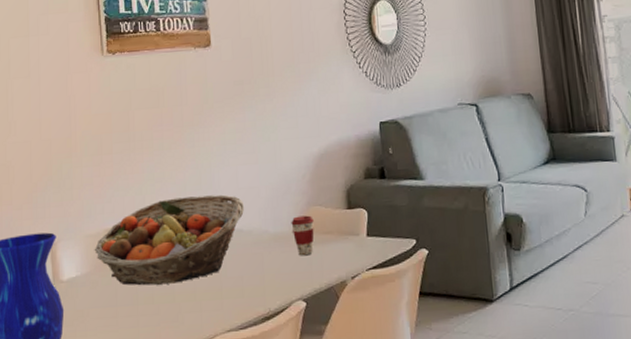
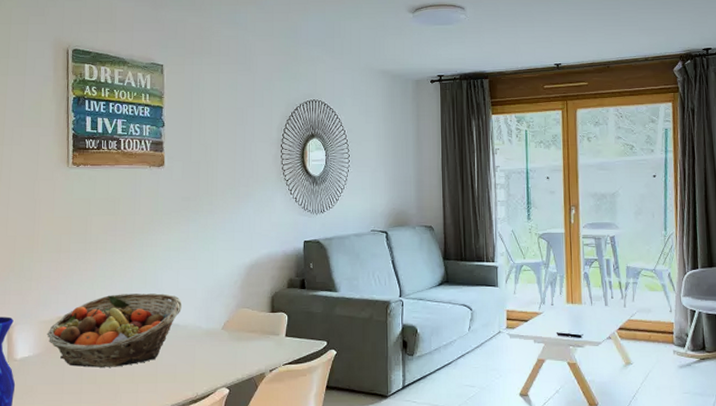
coffee cup: present [291,215,315,256] -> none [221,316,241,350]

